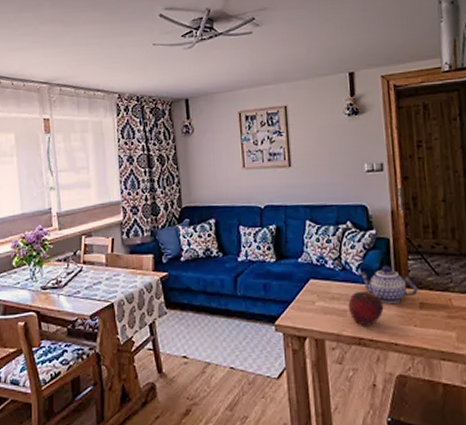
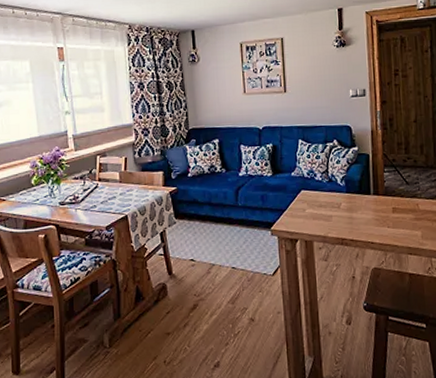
fruit: present [348,292,384,326] -> none [333,200,363,229]
teapot: present [357,266,419,303] -> none [341,178,392,209]

